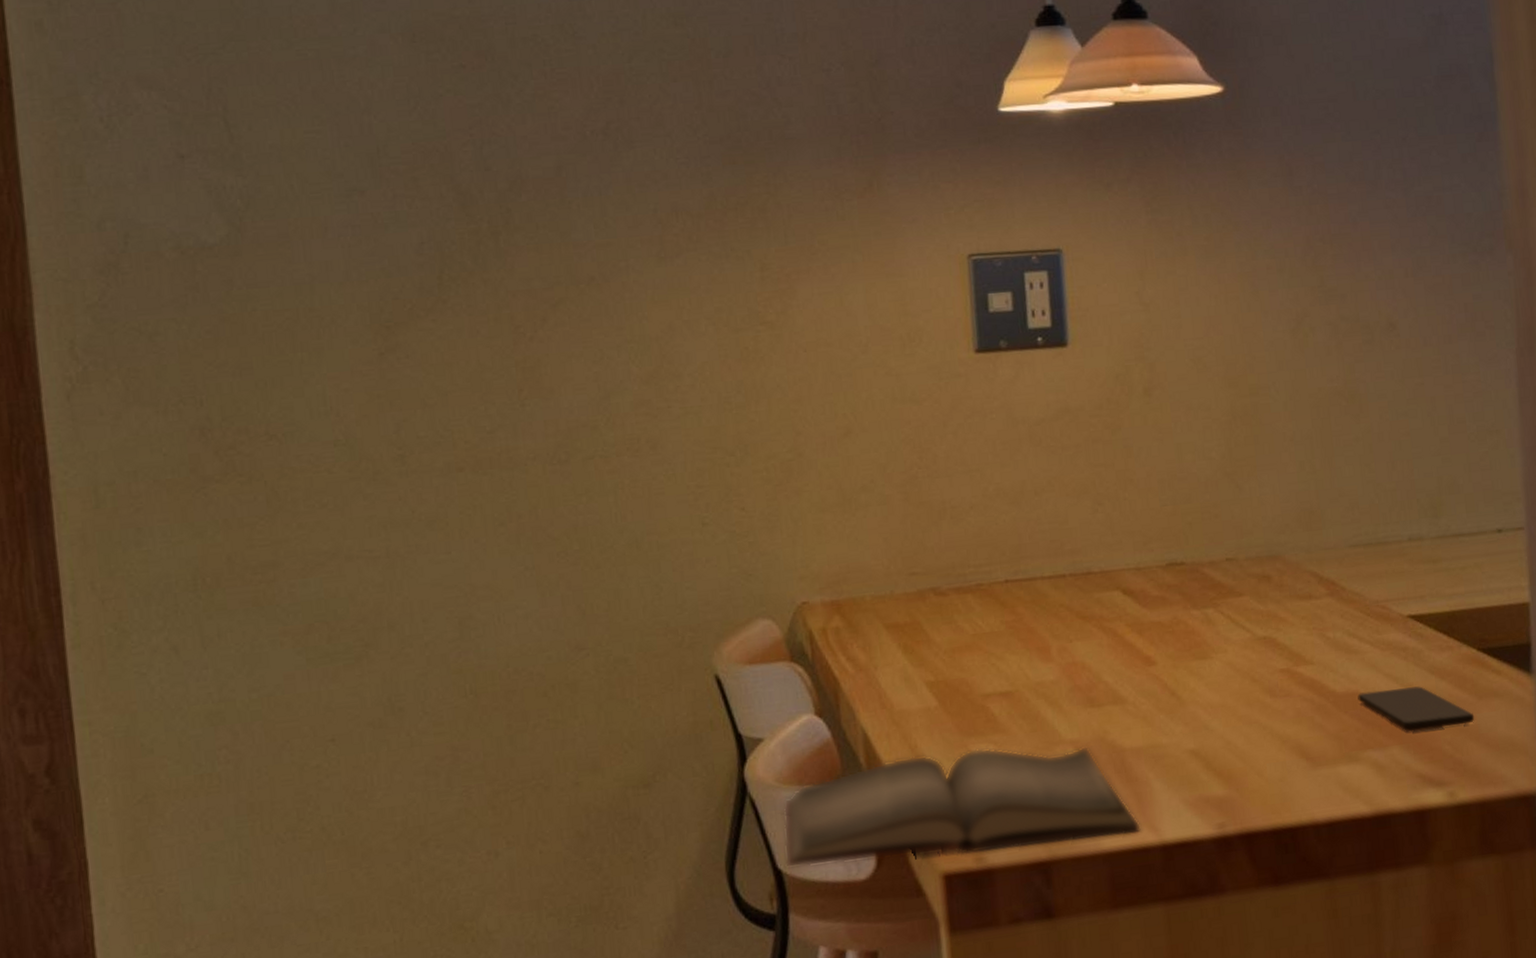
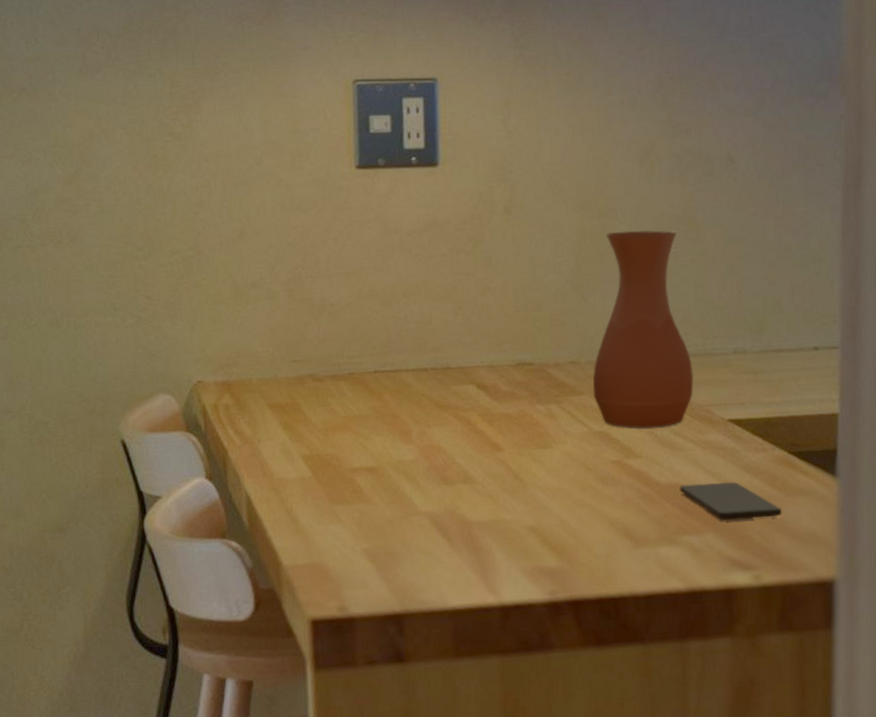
hardback book: present [782,745,1142,869] -> none [176,514,484,607]
vase: none [1252,407,1367,631] -> present [592,230,694,429]

